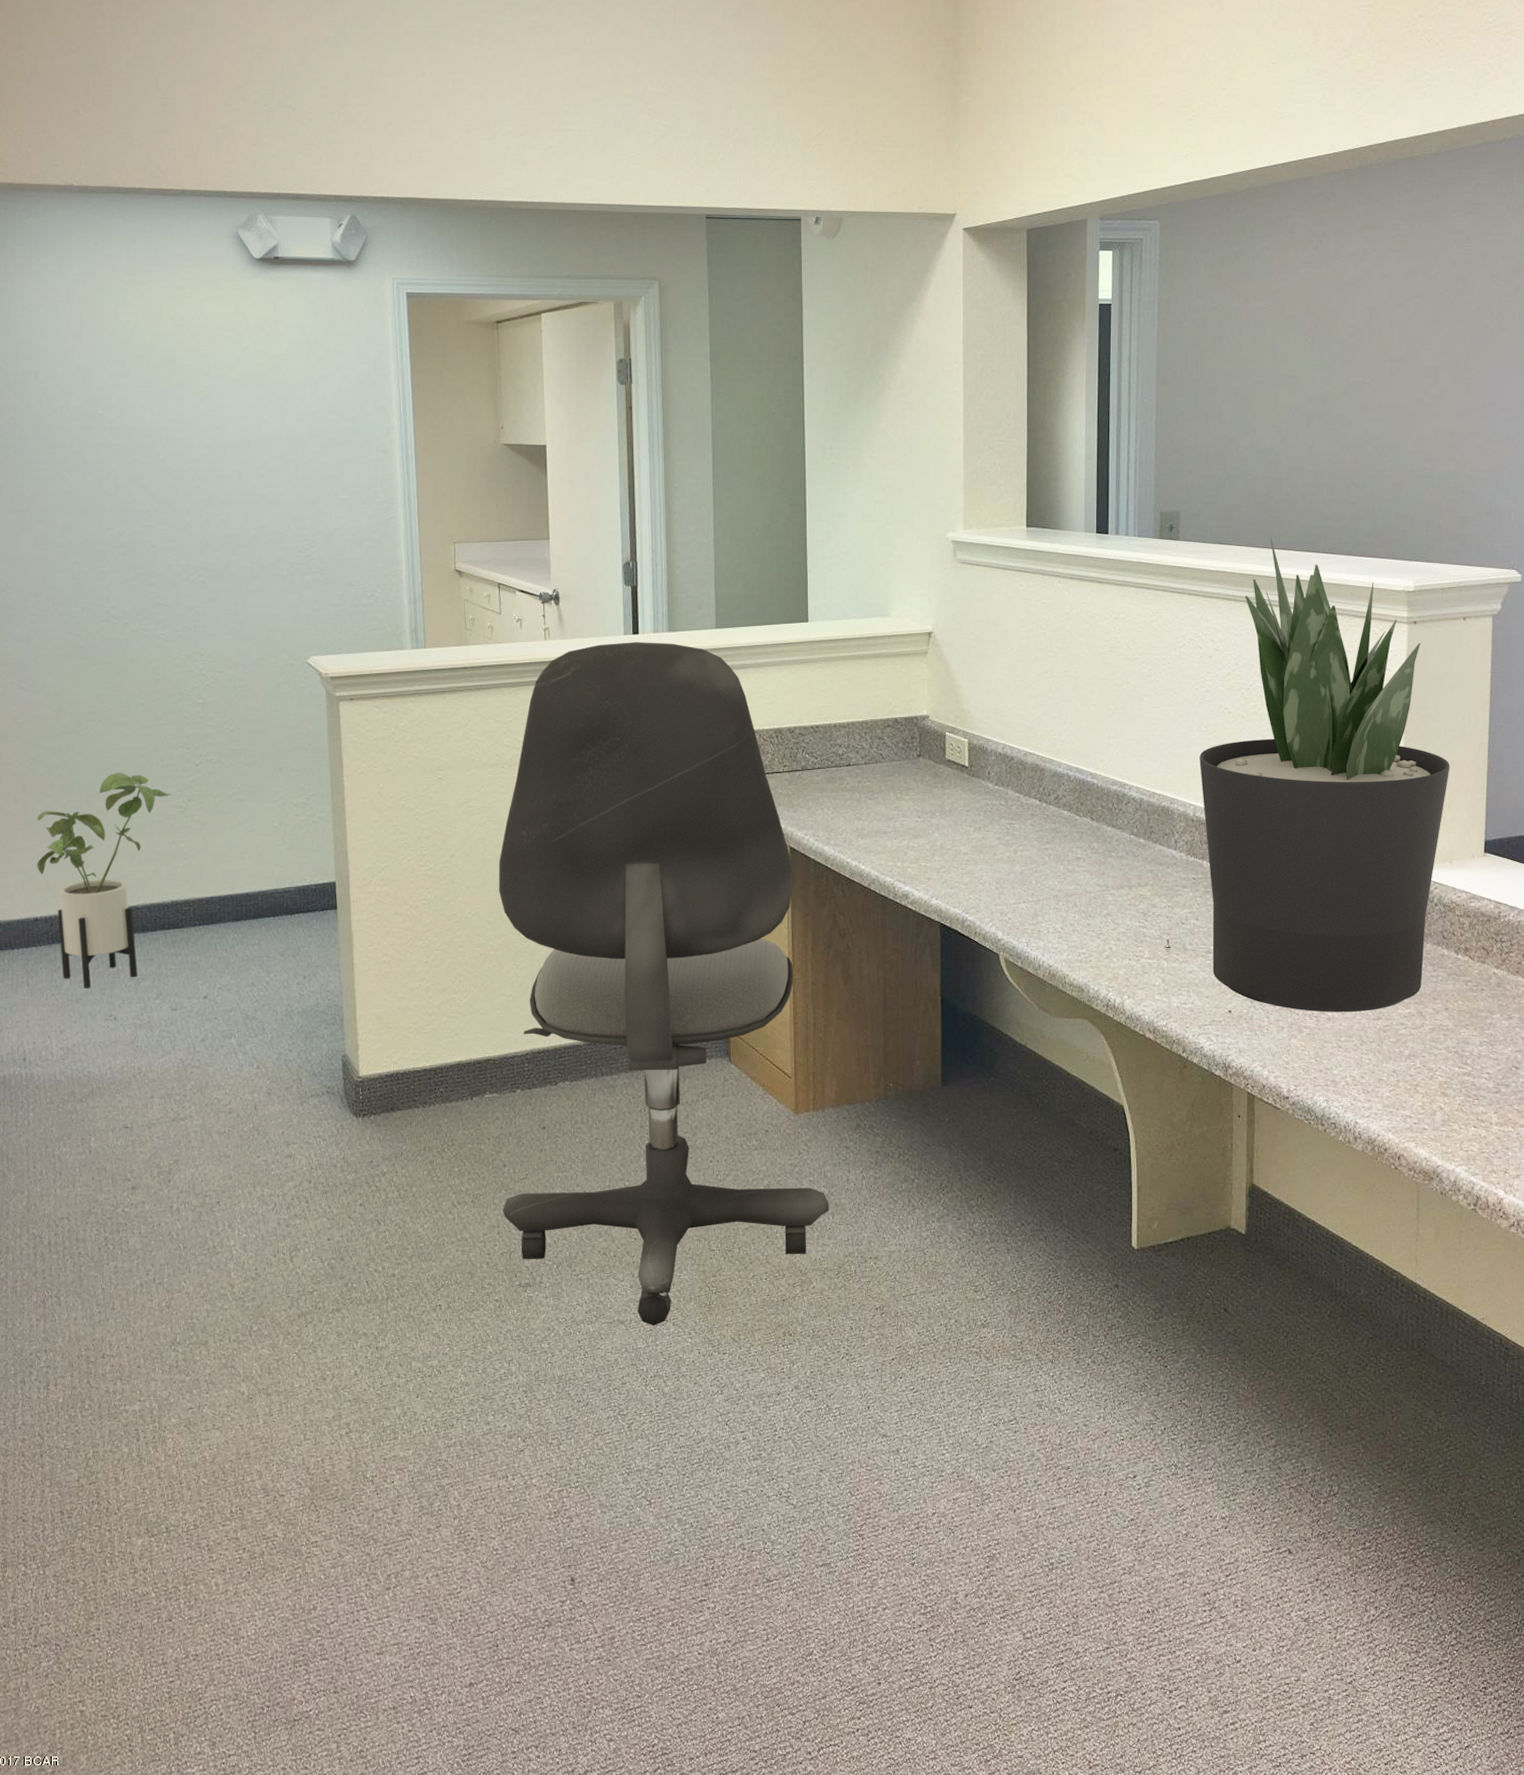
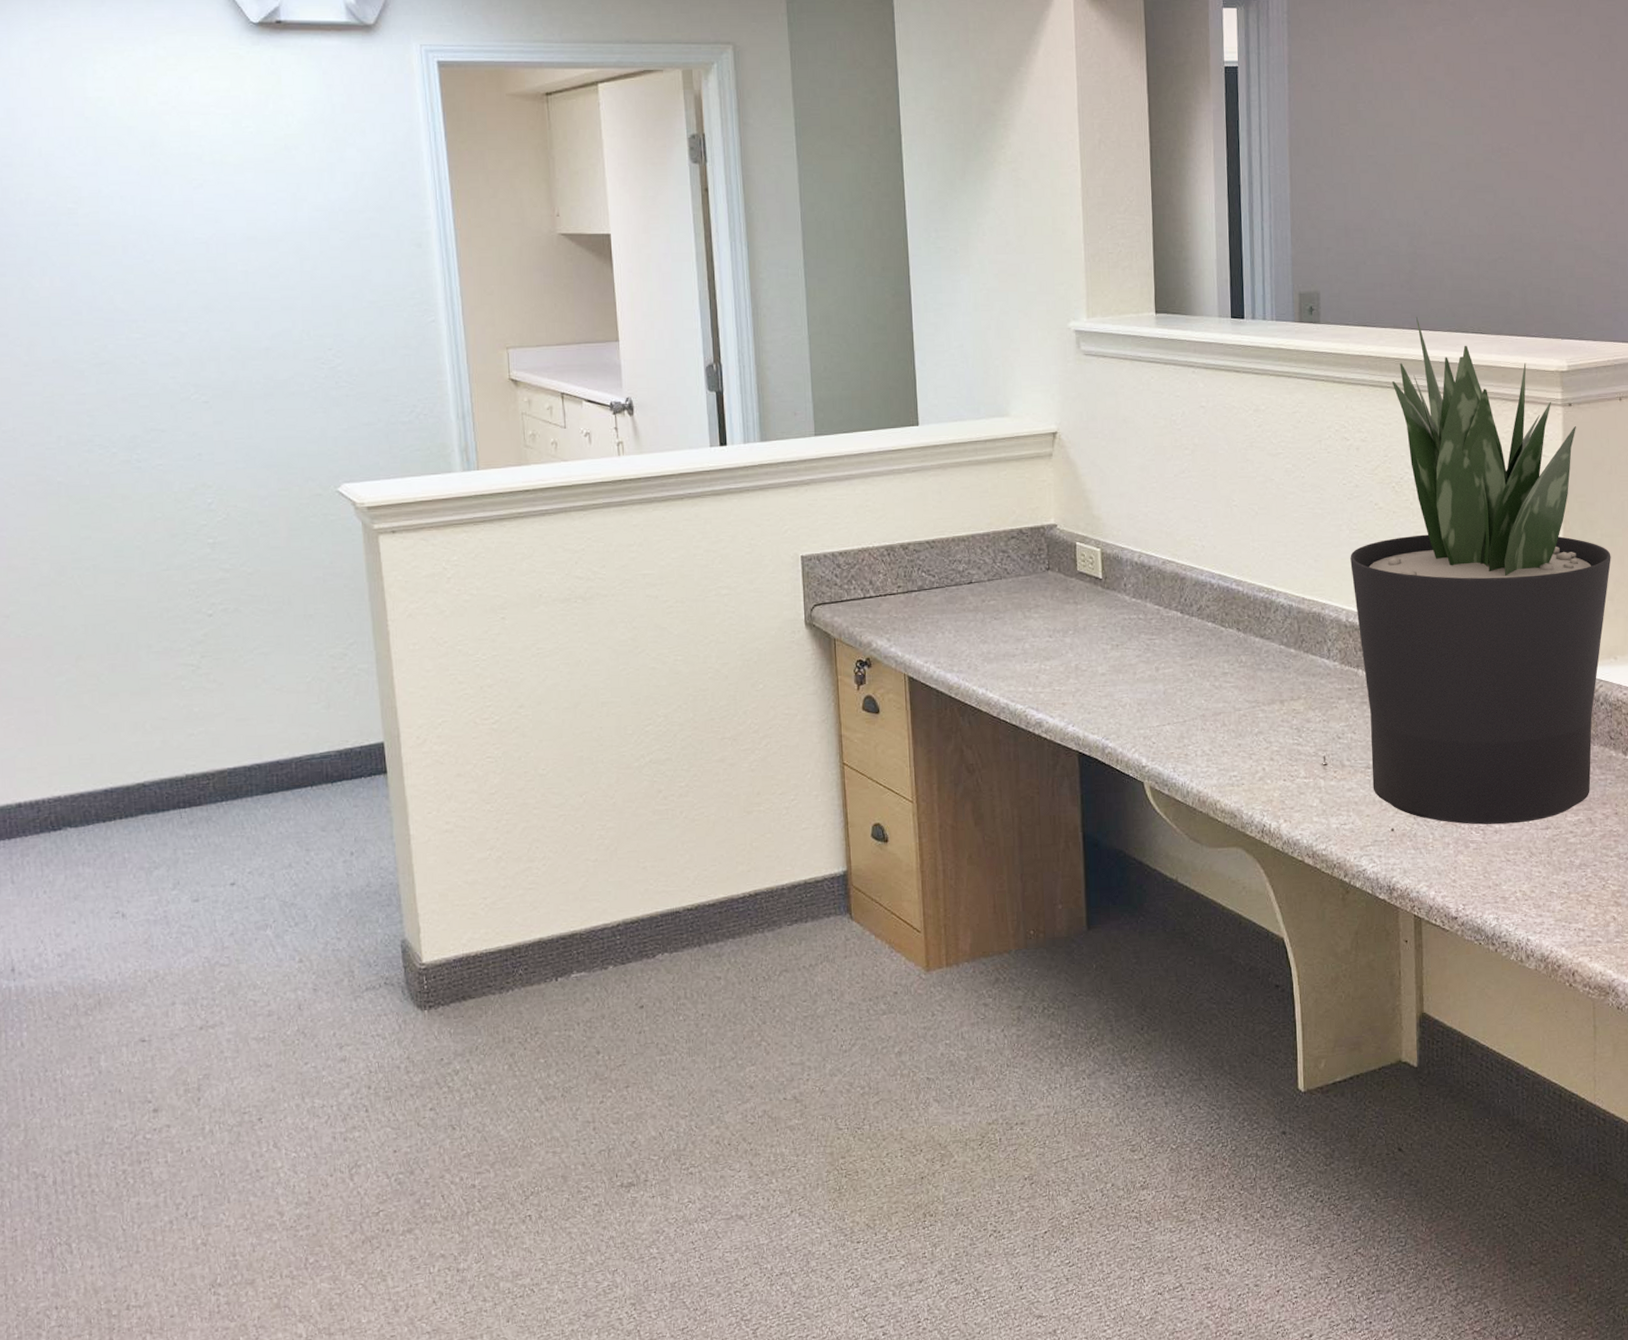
house plant: present [37,772,172,989] -> none [15,628,181,883]
office chair: present [498,642,829,1326] -> none [576,454,969,1218]

